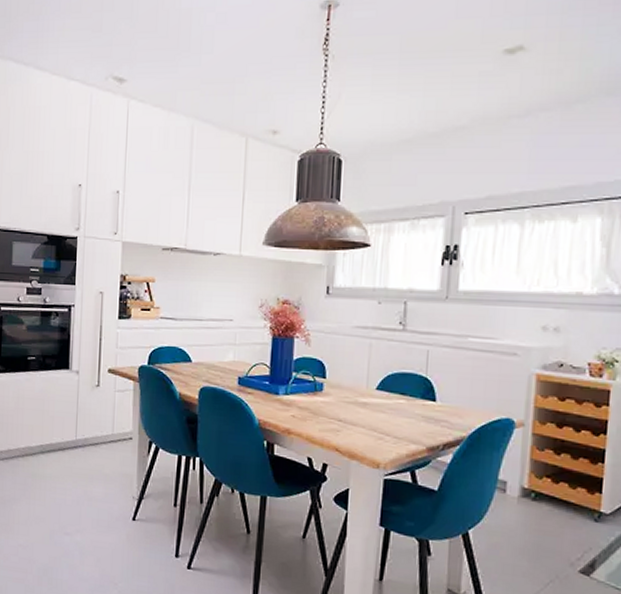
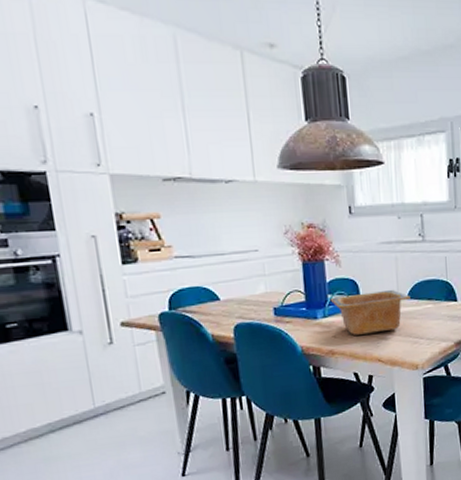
serving bowl: none [294,375,381,421] -> present [330,289,410,335]

